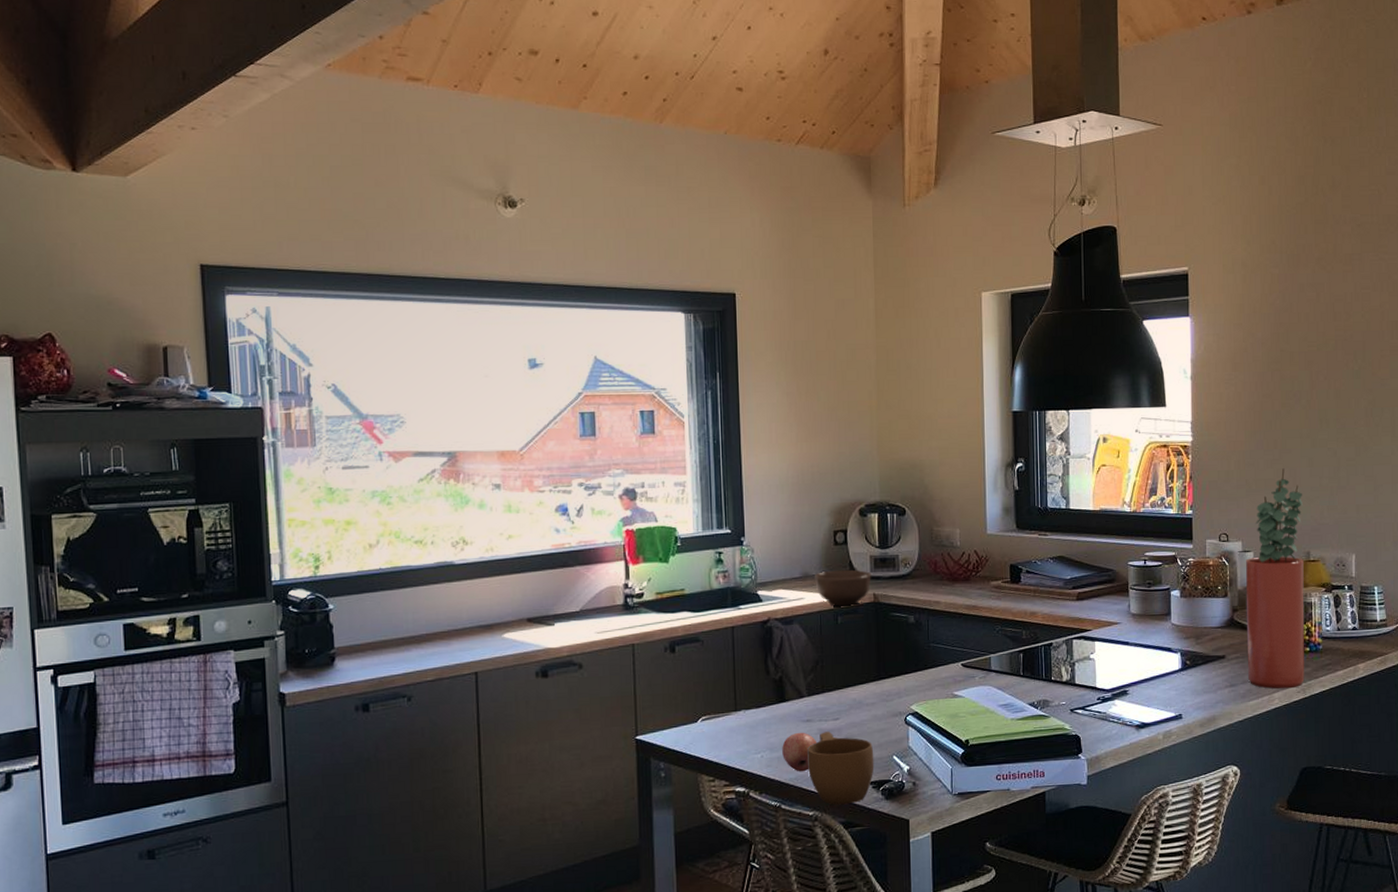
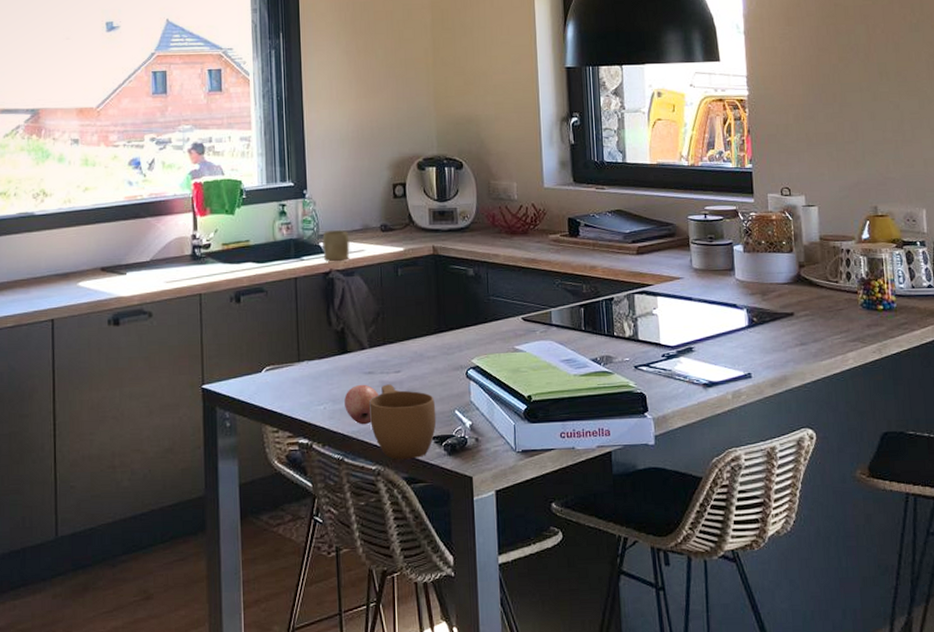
mug: none [760,577,789,610] -> present [322,229,350,262]
bowl: present [815,570,871,606] -> none [375,223,430,259]
vase: present [1245,468,1305,689] -> none [809,122,880,349]

